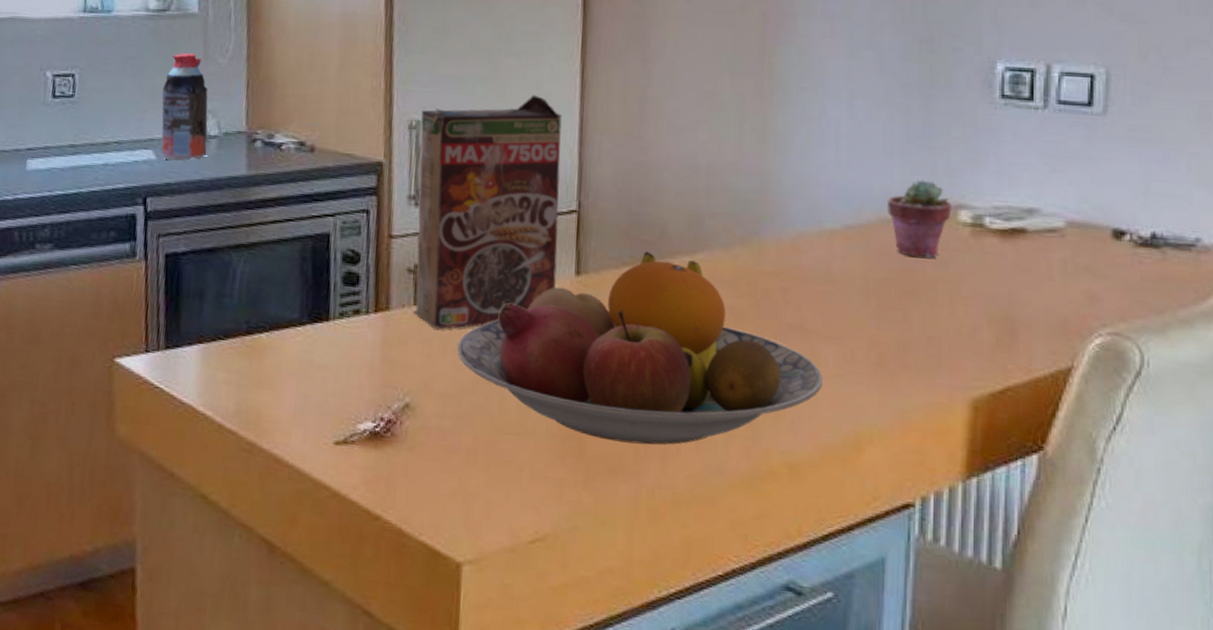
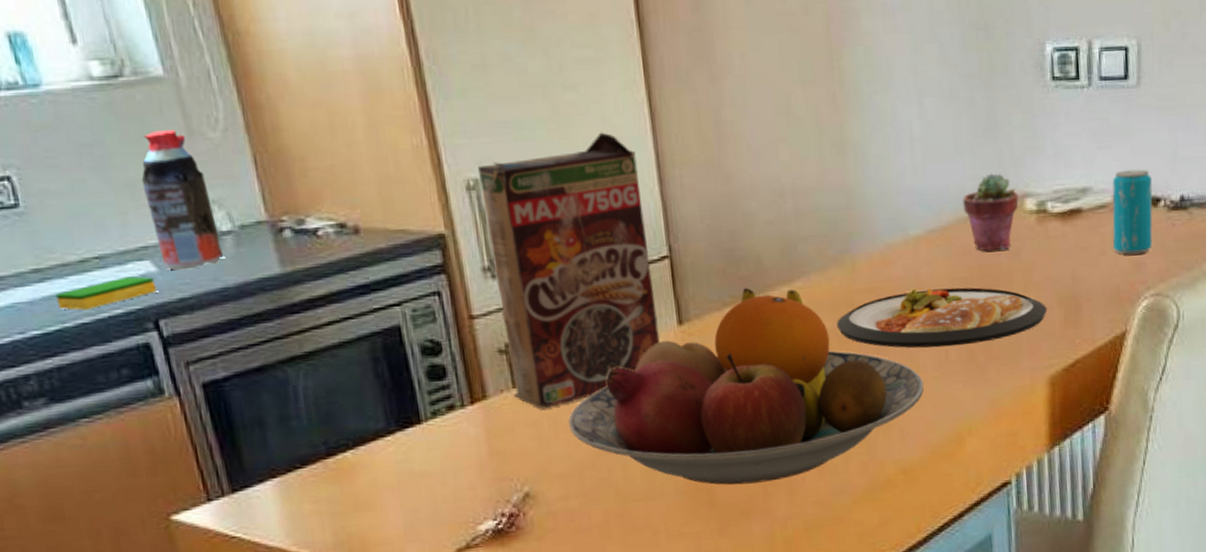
dish sponge: none [80,160,152,182] -> present [55,276,157,311]
dish: none [734,280,975,349] -> present [836,287,1047,348]
beverage can: none [1062,197,1116,287] -> present [1112,169,1153,255]

